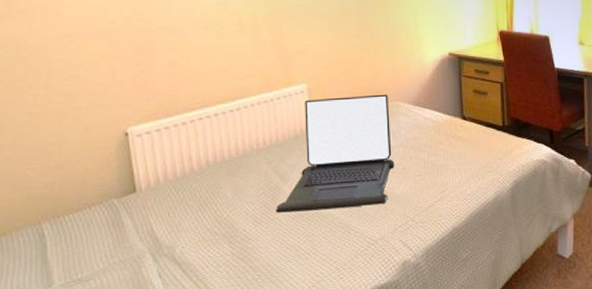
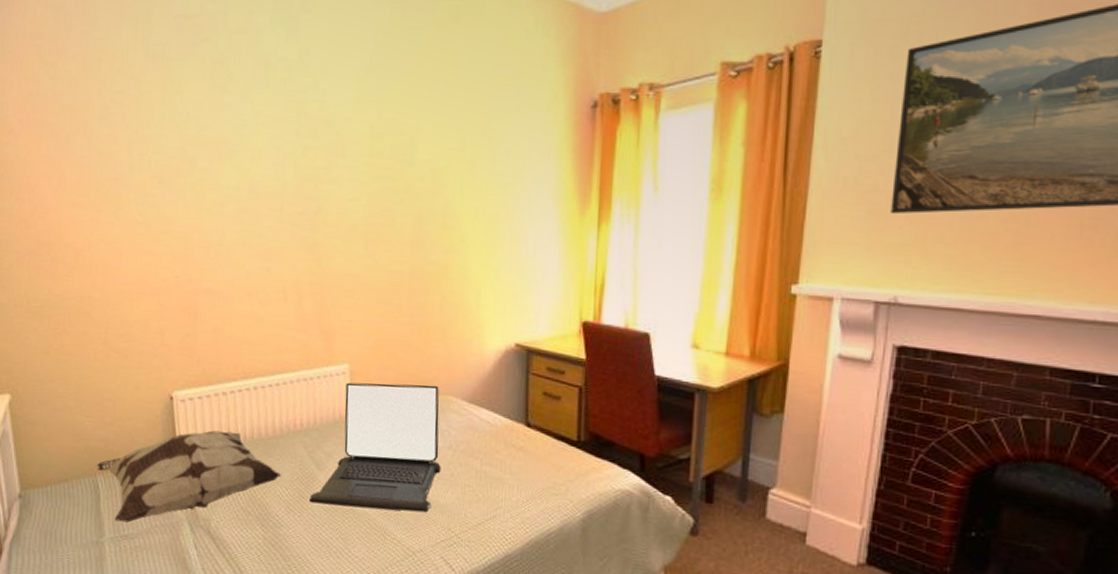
decorative pillow: none [40,158,247,267] -> present [96,430,282,523]

